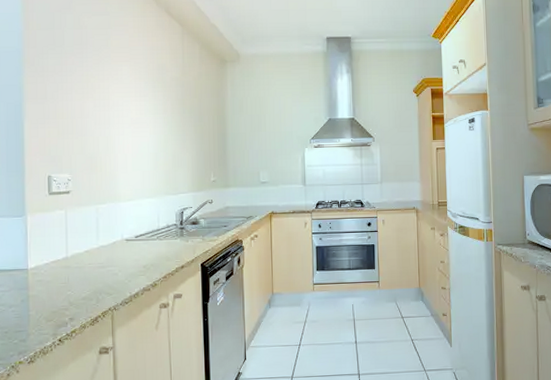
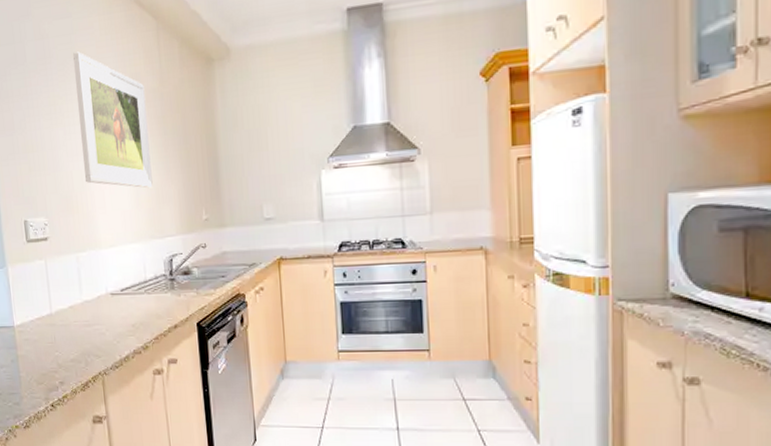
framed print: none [108,42,170,154] -> present [73,51,153,189]

